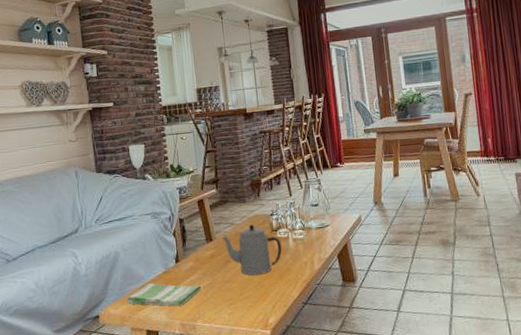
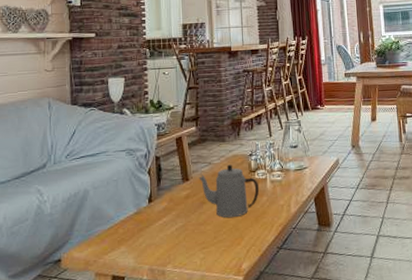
dish towel: present [127,283,202,306] -> none [93,224,174,250]

